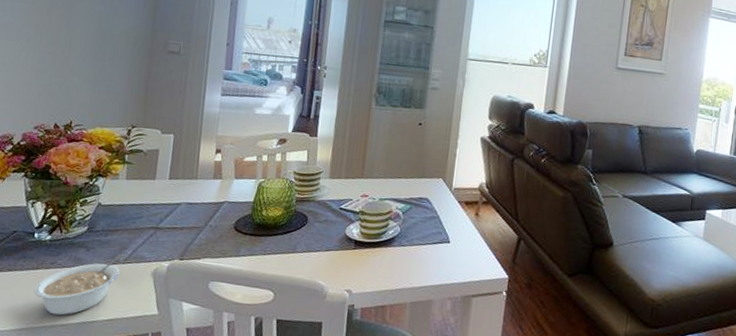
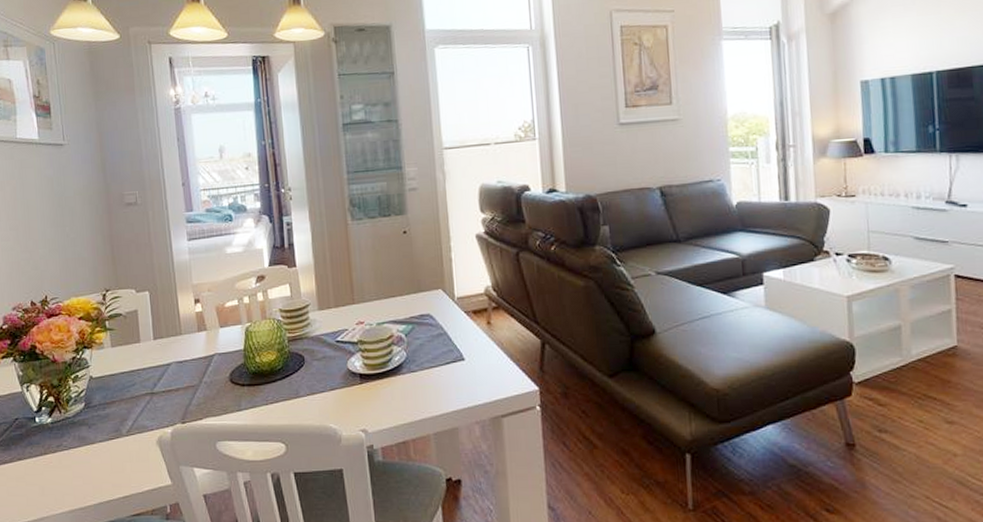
legume: present [33,254,124,316] -> none [46,426,125,499]

